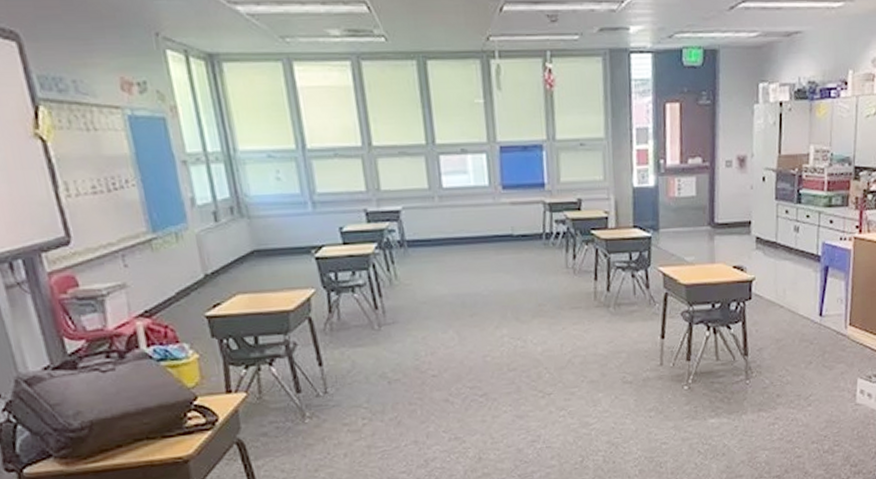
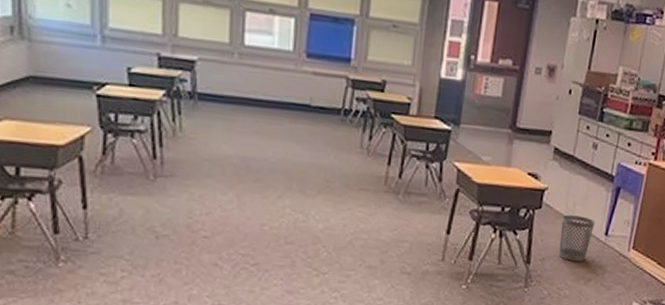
wastebasket: none [773,301,808,347] -> present [558,215,595,261]

